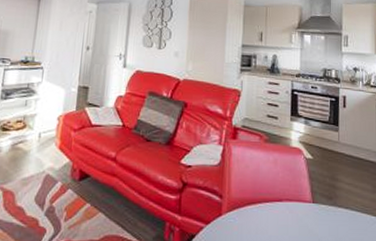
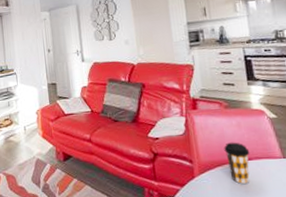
coffee cup: none [257,179,282,227] -> present [224,142,250,184]

